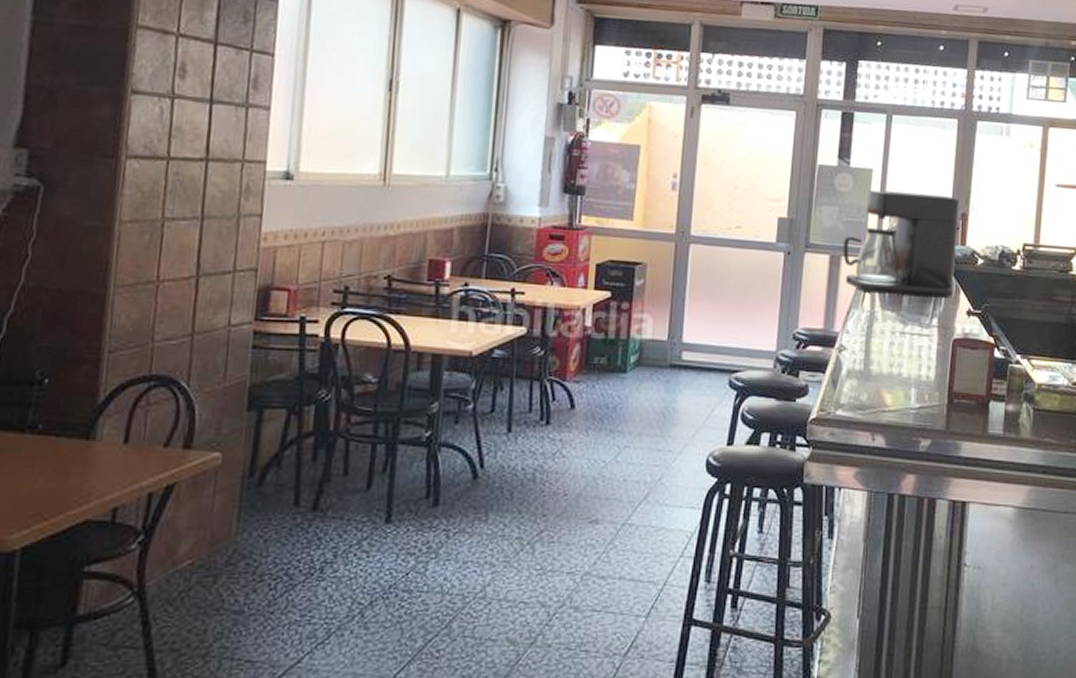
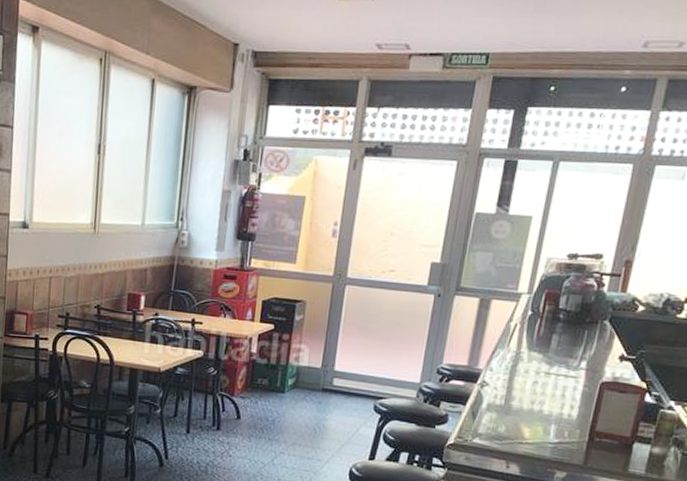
coffee maker: present [843,190,961,298] -> none [493,236,626,343]

